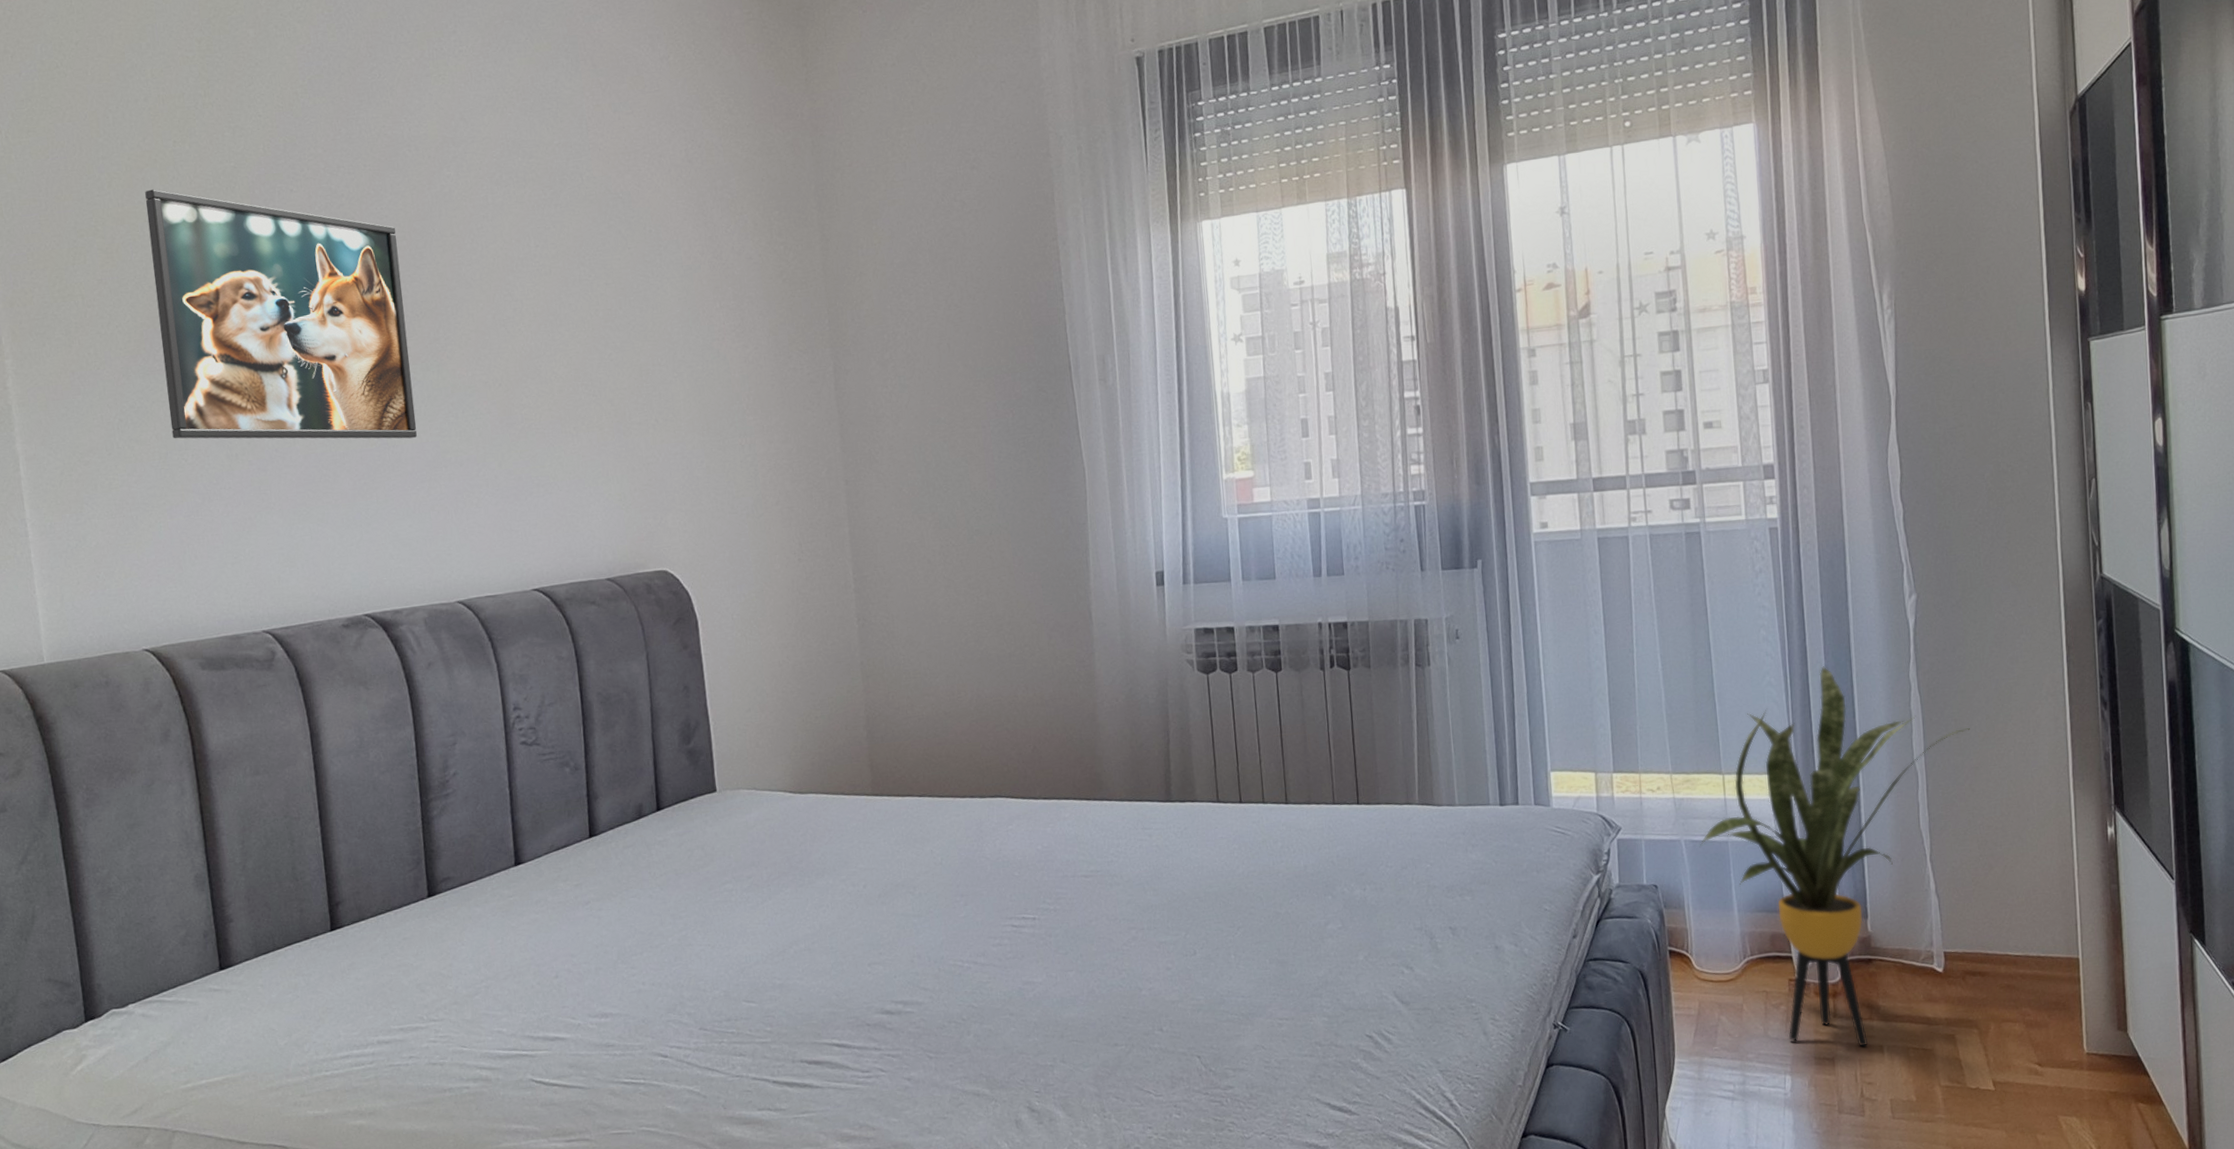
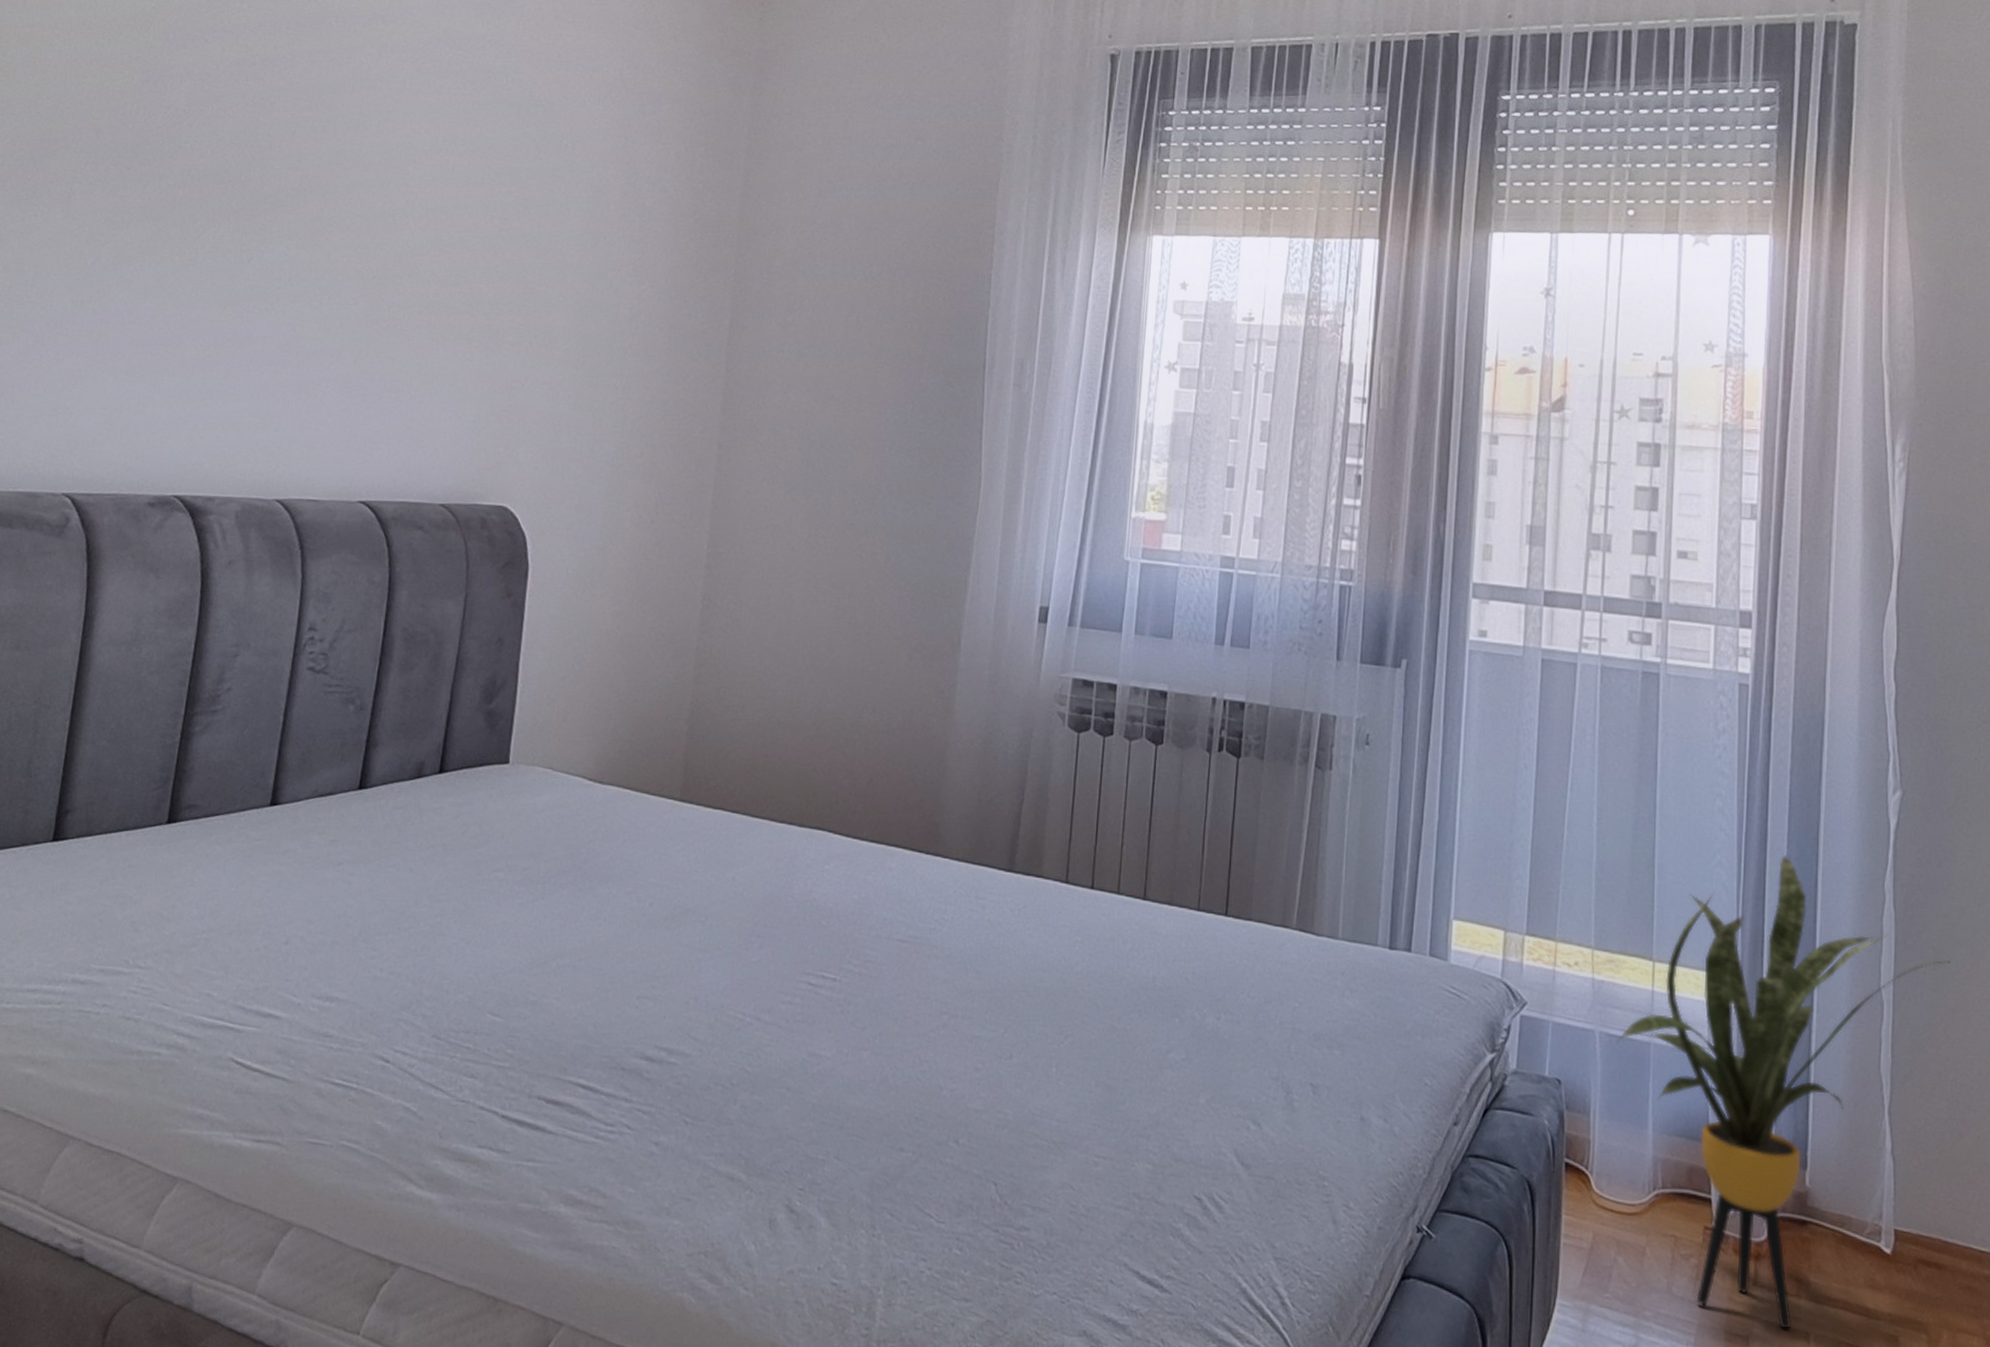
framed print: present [145,189,417,439] -> none [21,15,304,317]

